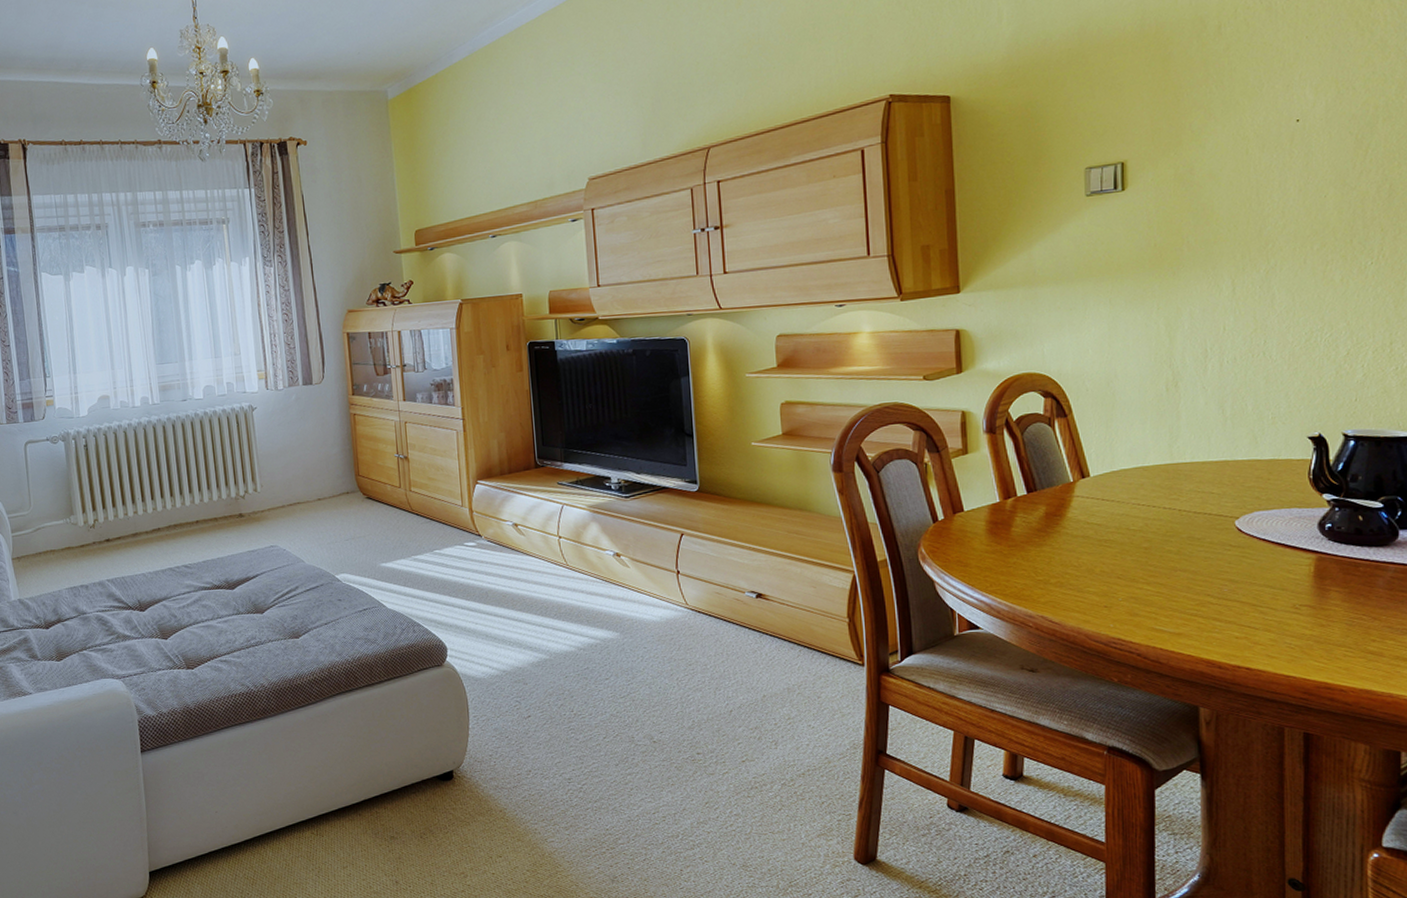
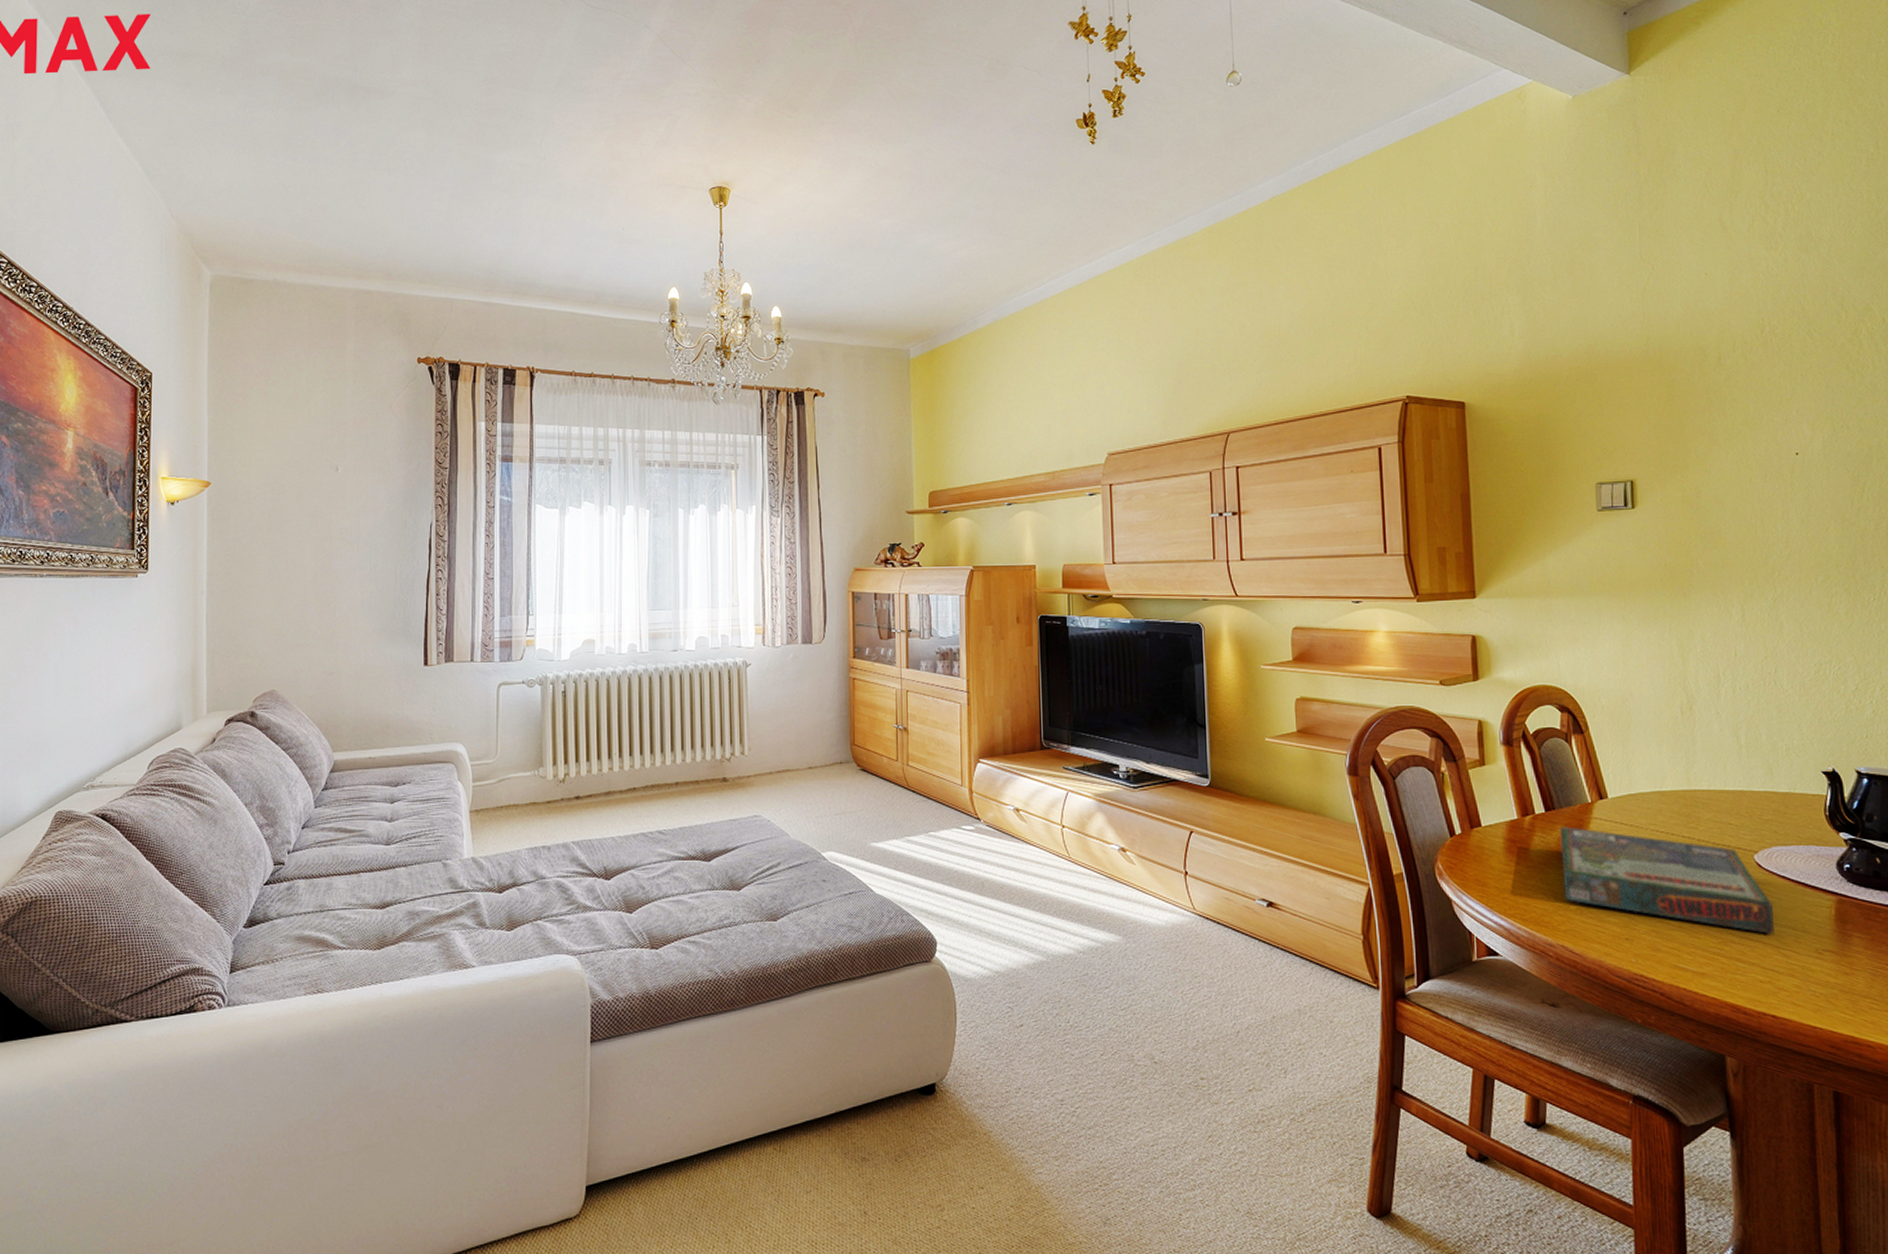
board game: none [1041,506,1252,594] -> present [1559,826,1774,934]

